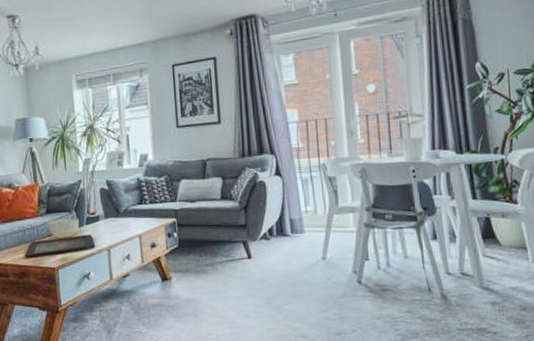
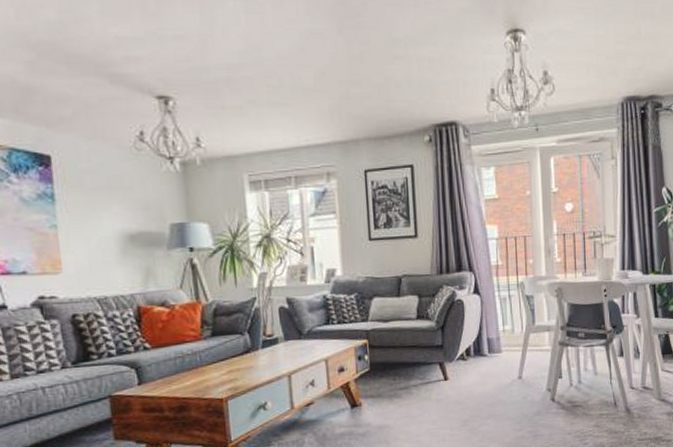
icon panel: present [24,234,96,258] -> none [183,359,274,389]
bowl: present [46,218,80,239] -> none [212,340,254,365]

